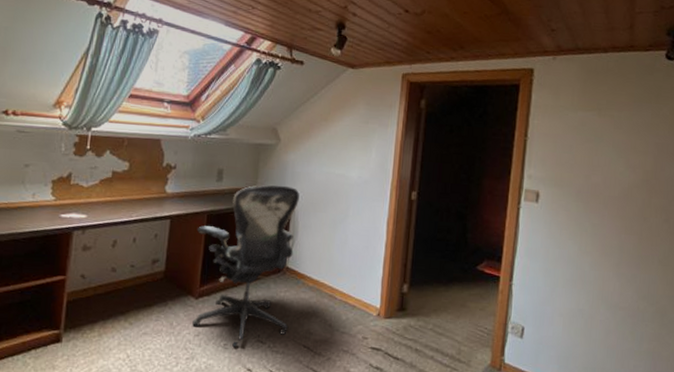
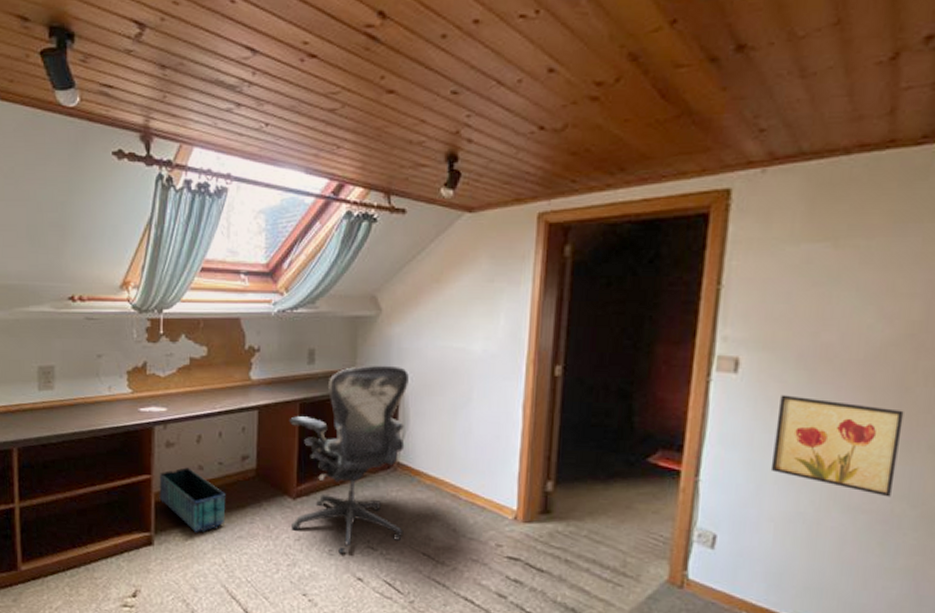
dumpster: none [71,269,135,330] -> present [159,467,226,533]
wall art: none [560,220,644,298] -> present [770,394,904,497]

